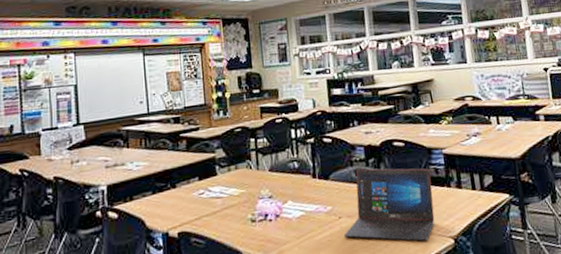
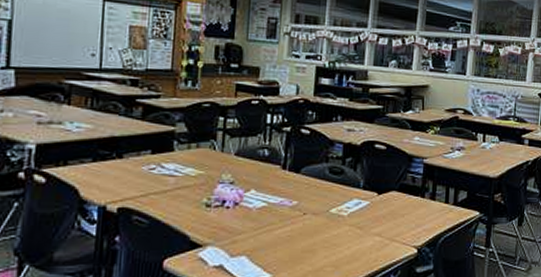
laptop: present [343,168,435,242] -> none [305,167,408,247]

